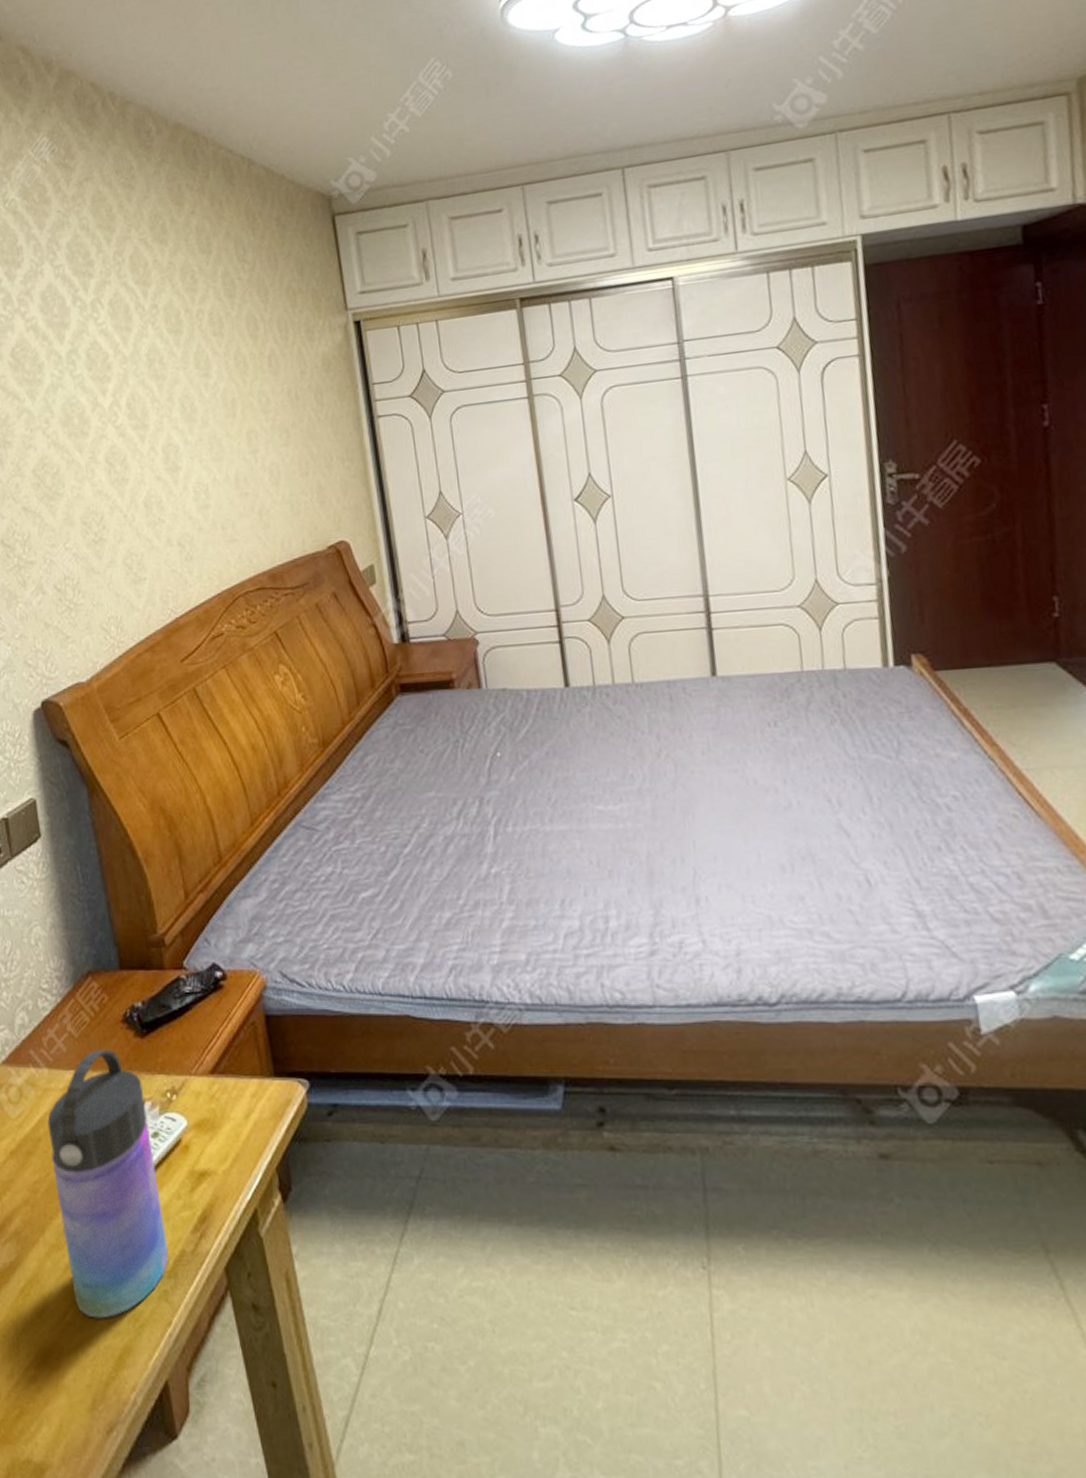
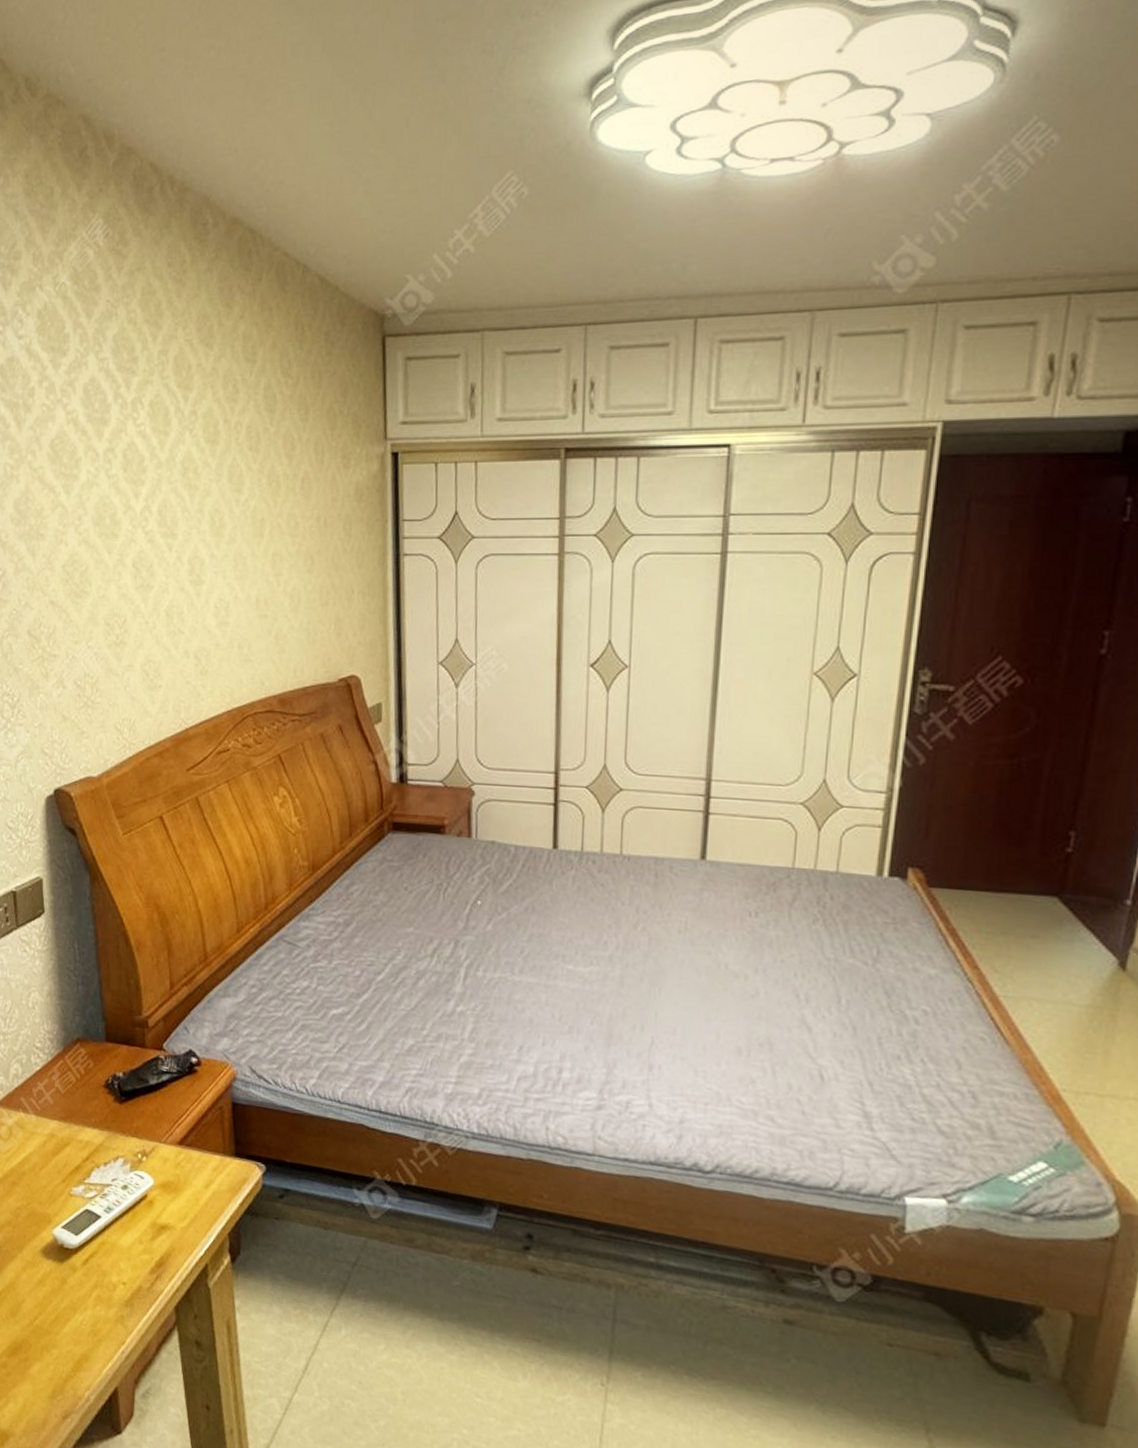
water bottle: present [47,1049,169,1319] -> none [32,1106,128,1329]

